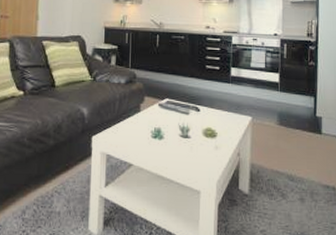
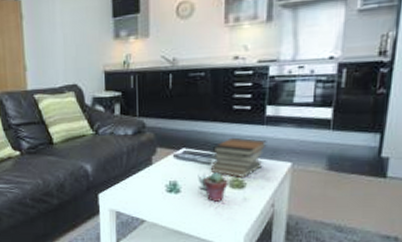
potted succulent: none [182,122,203,149] -> present [202,172,228,202]
book stack: none [189,92,232,128] -> present [211,137,267,177]

